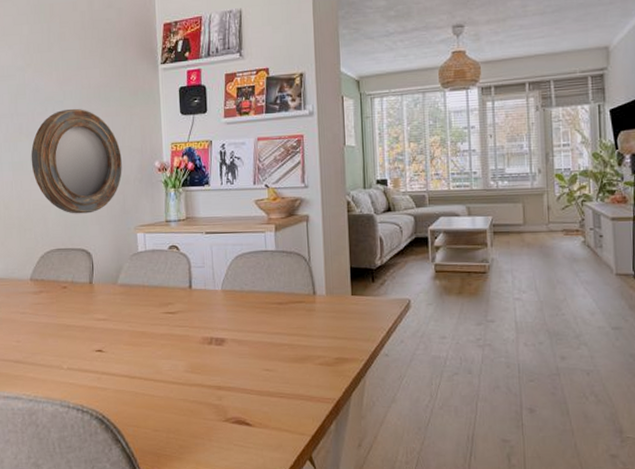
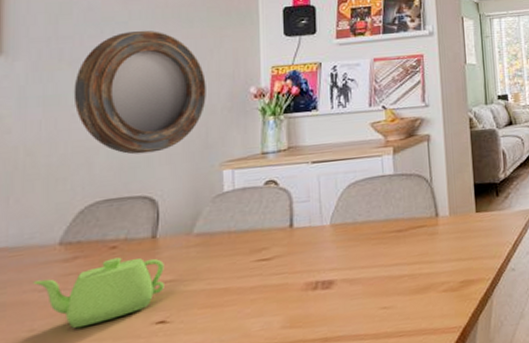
teapot: none [16,295,100,345] -> present [32,257,164,329]

